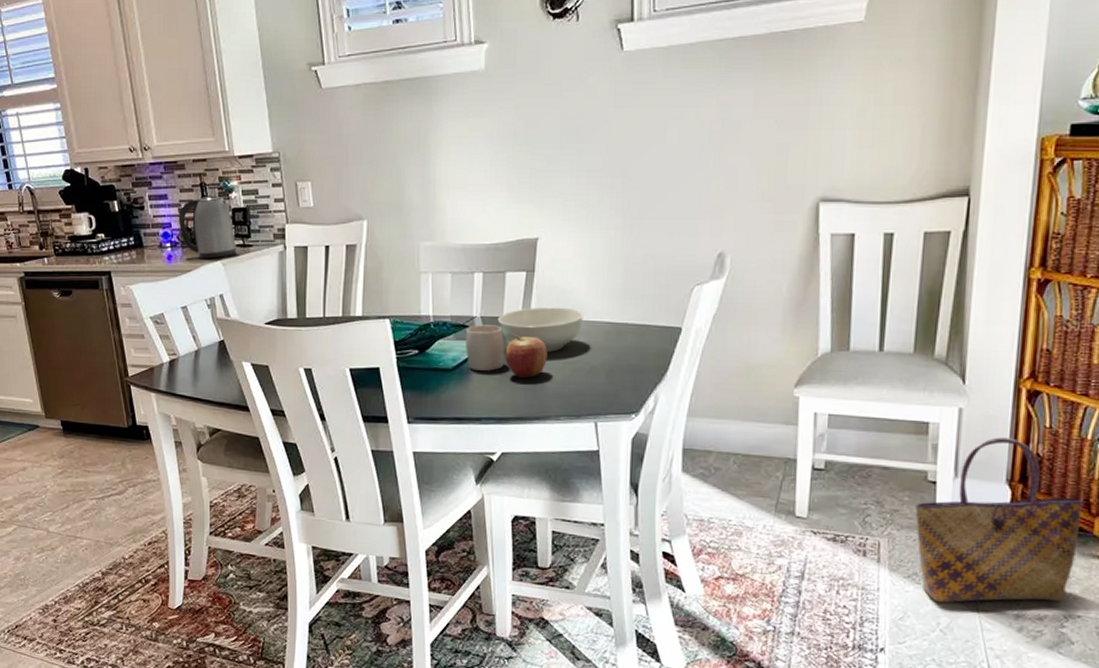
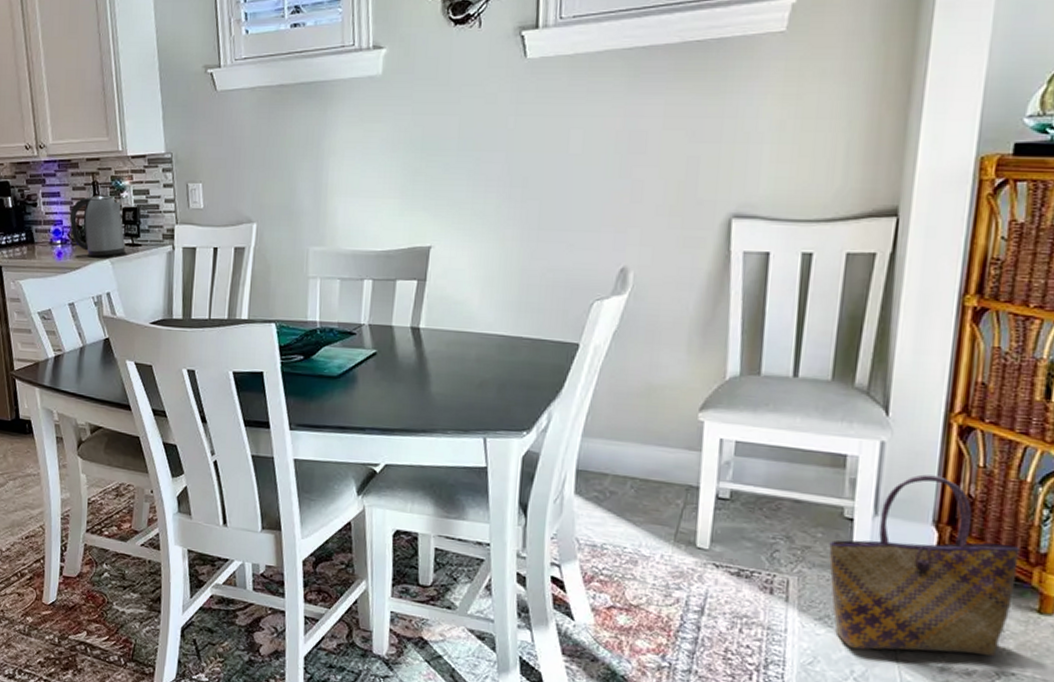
mug: present [465,324,505,371] -> none [351,332,393,380]
bowl: present [497,306,583,352] -> none [386,316,476,363]
fruit: present [505,335,548,378] -> none [392,345,437,389]

